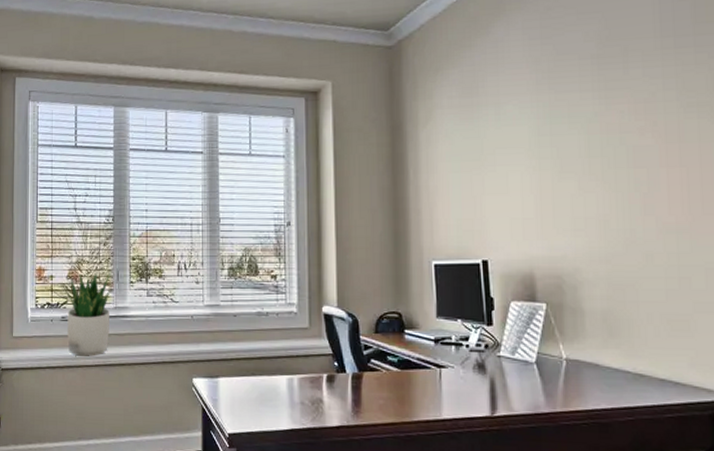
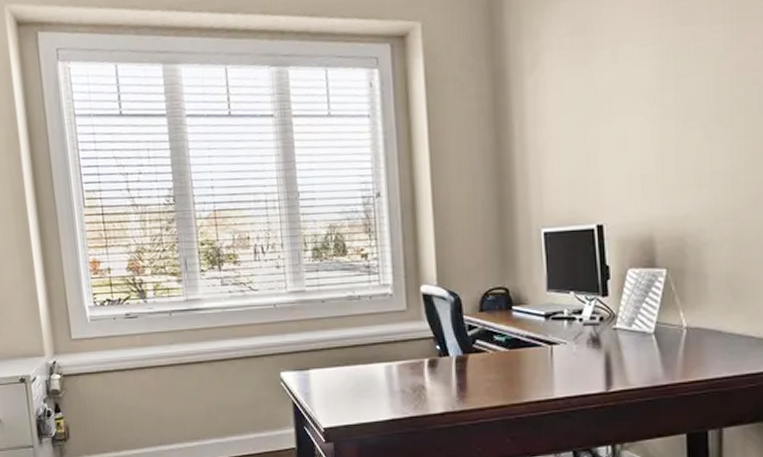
planter: present [67,272,111,358] -> none [130,260,183,357]

